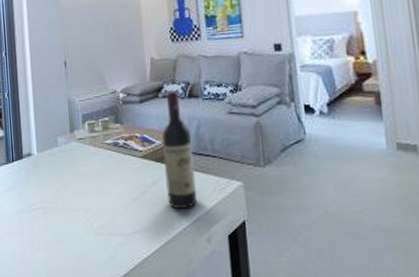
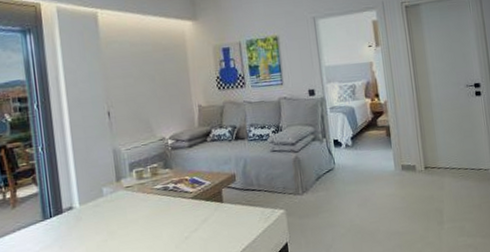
wine bottle: present [162,89,198,208] -> none [211,133,246,241]

